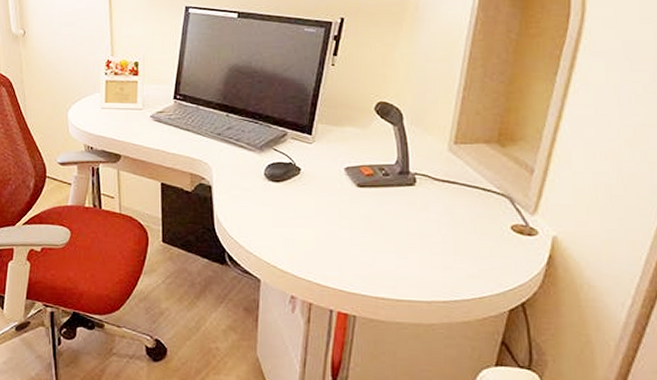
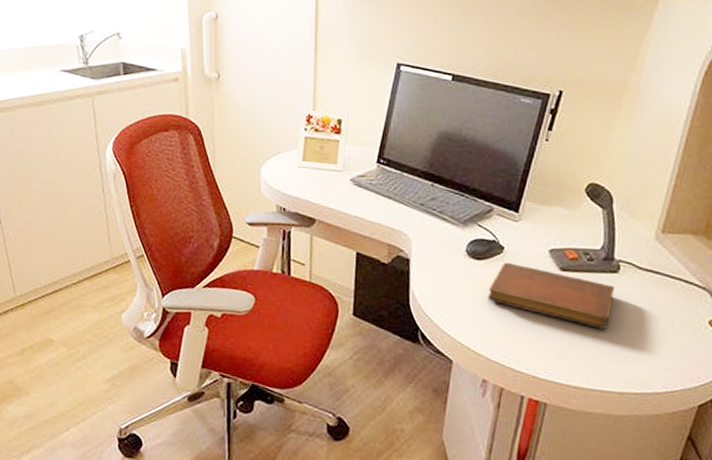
notebook: none [289,182,413,240] -> present [487,262,615,329]

